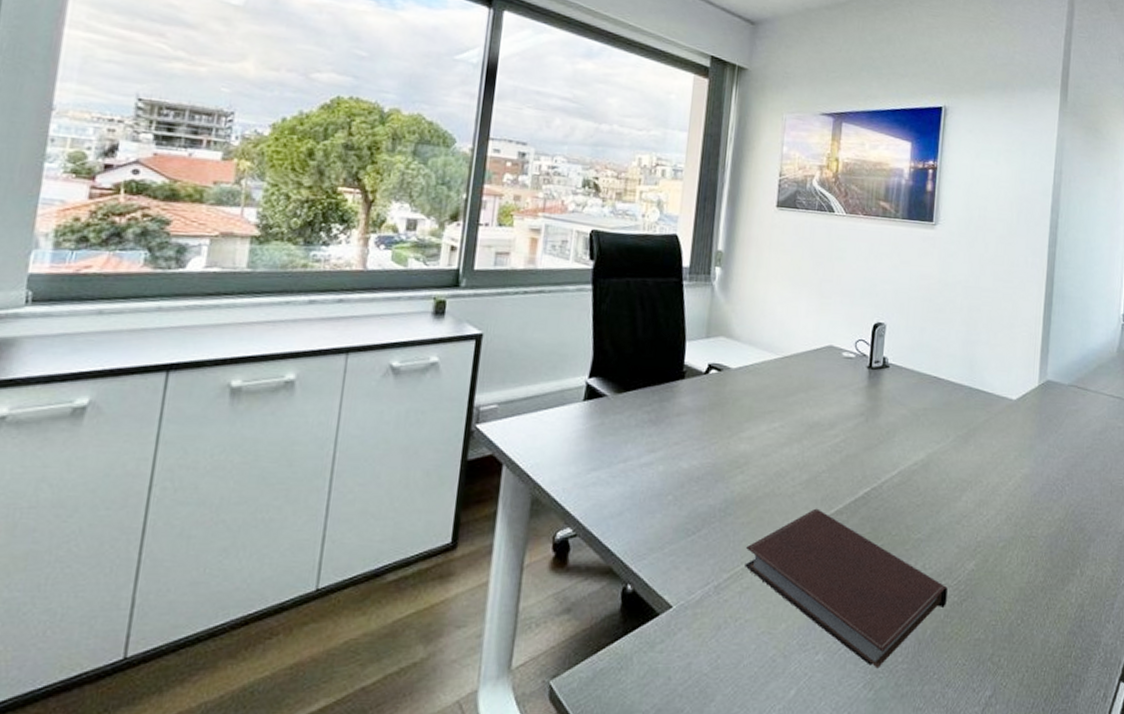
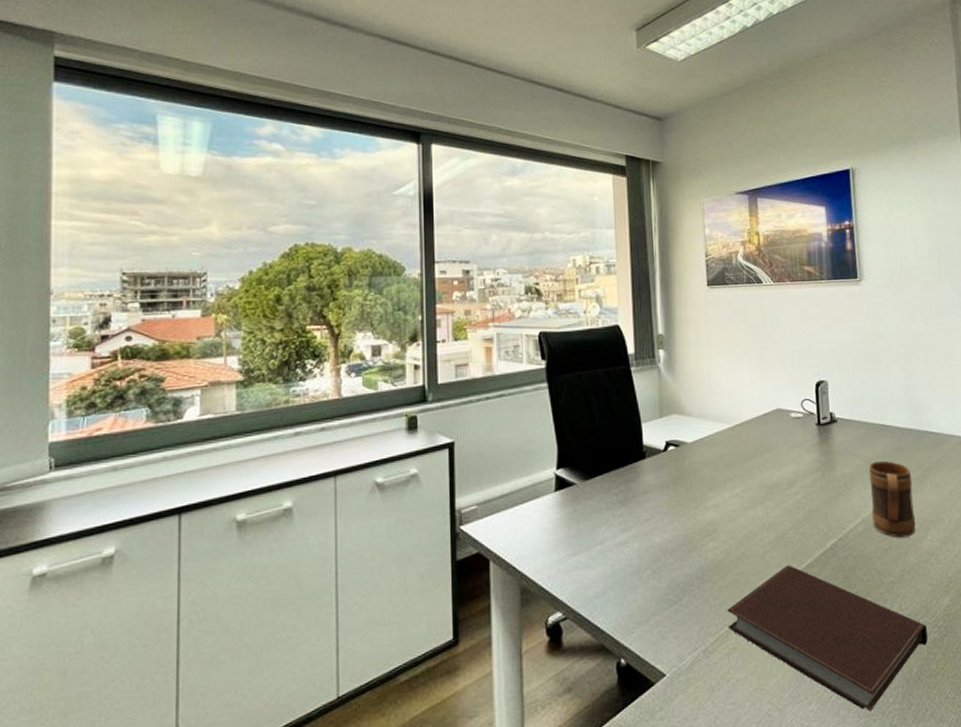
mug: none [909,413,957,495] -> present [868,460,916,538]

